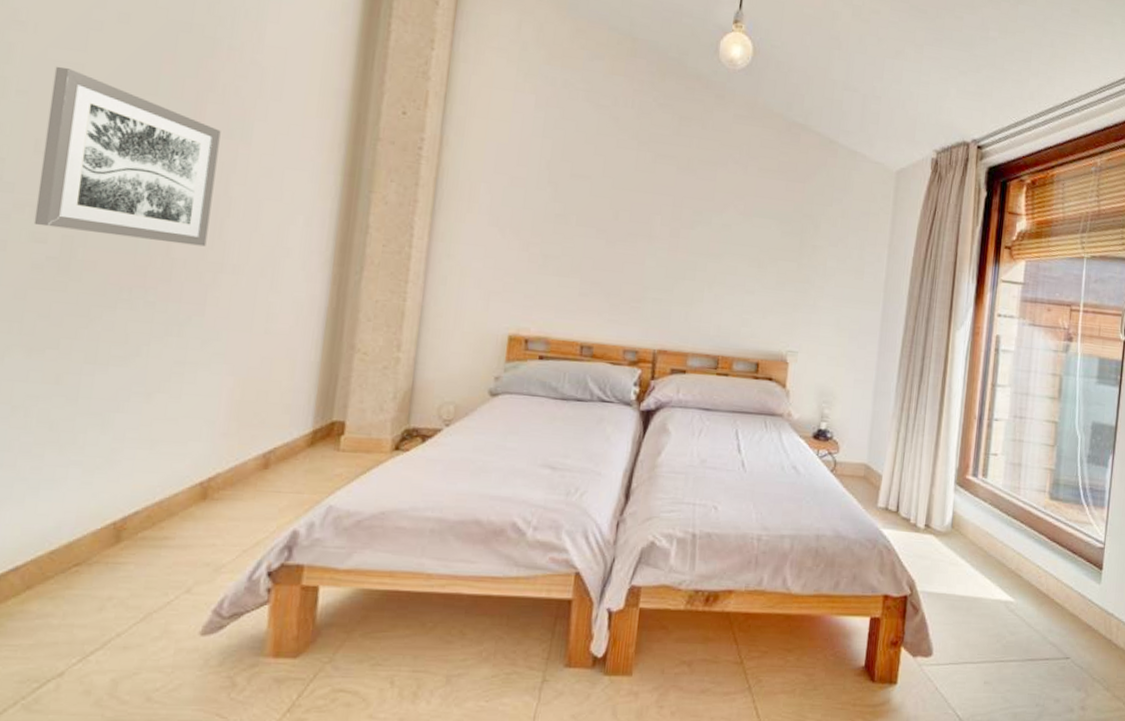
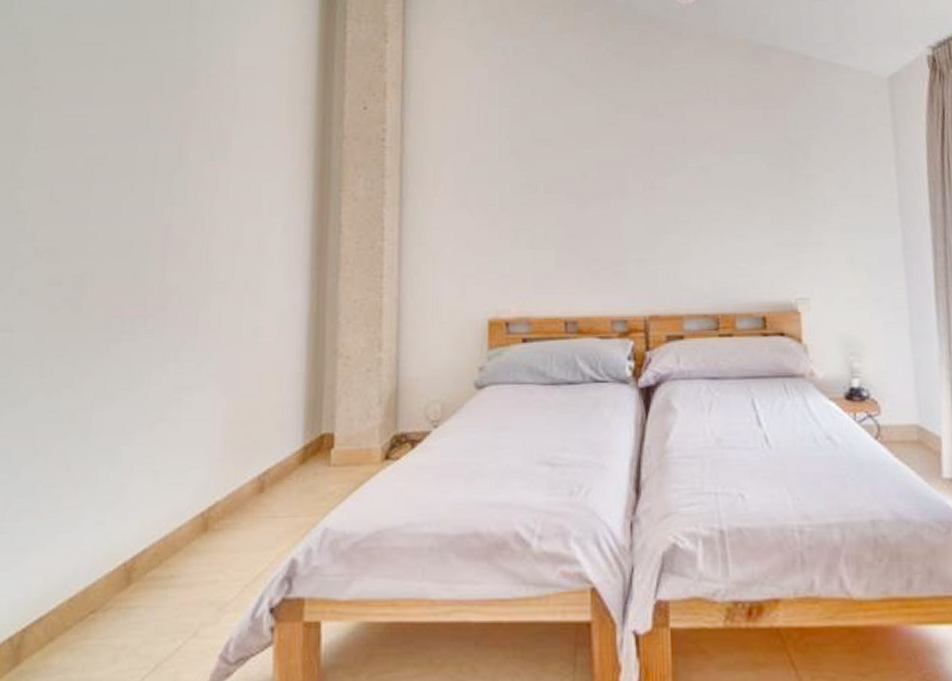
wall art: present [33,66,221,247] -> none [50,120,203,270]

